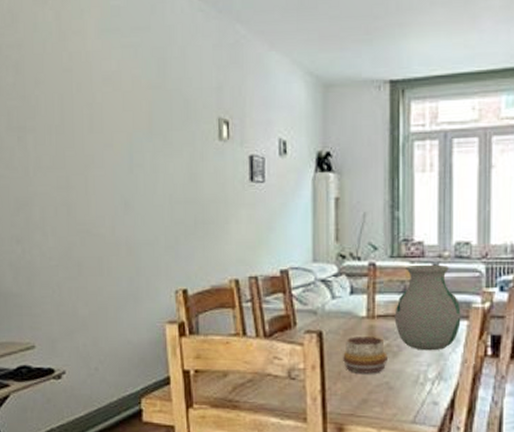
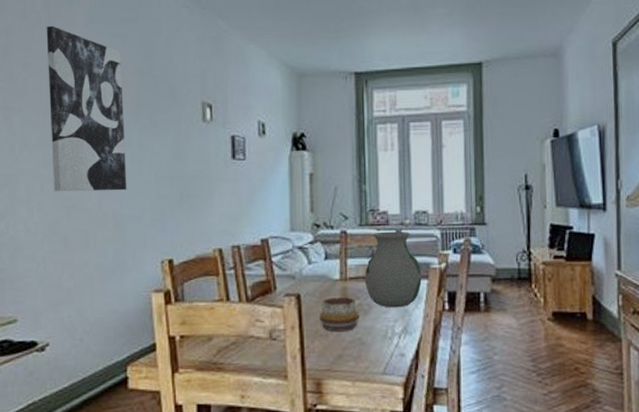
wall art: none [57,37,141,216] -> present [46,25,127,192]

